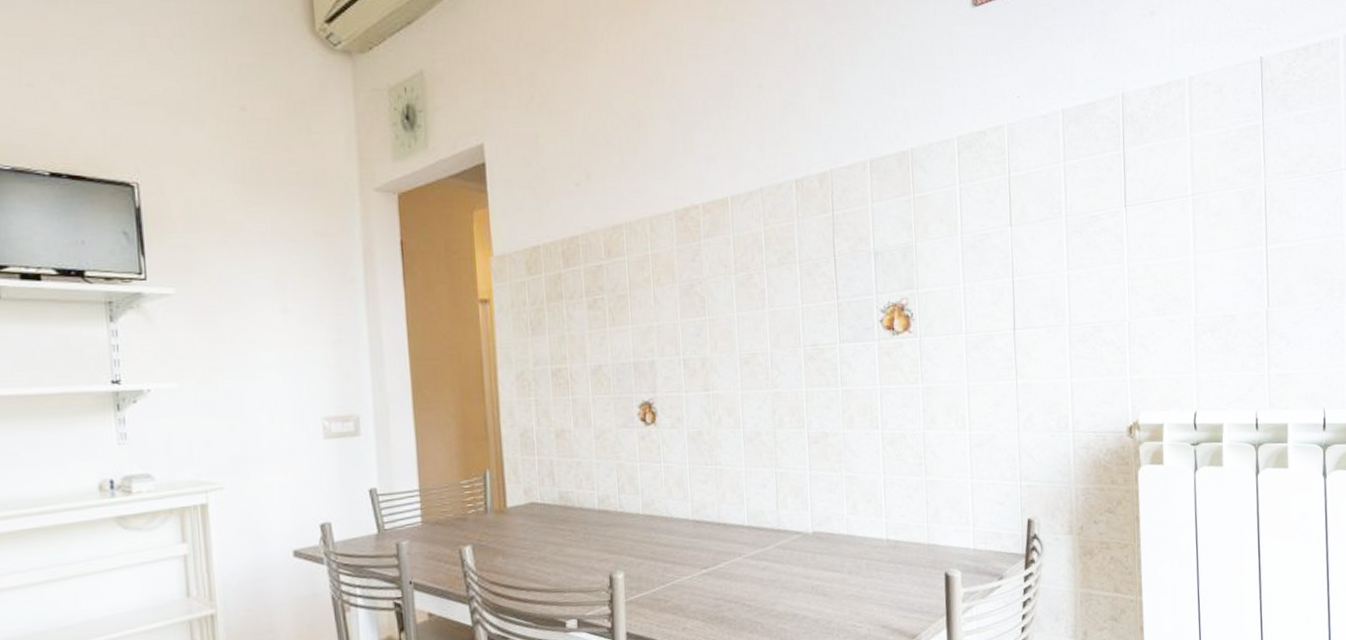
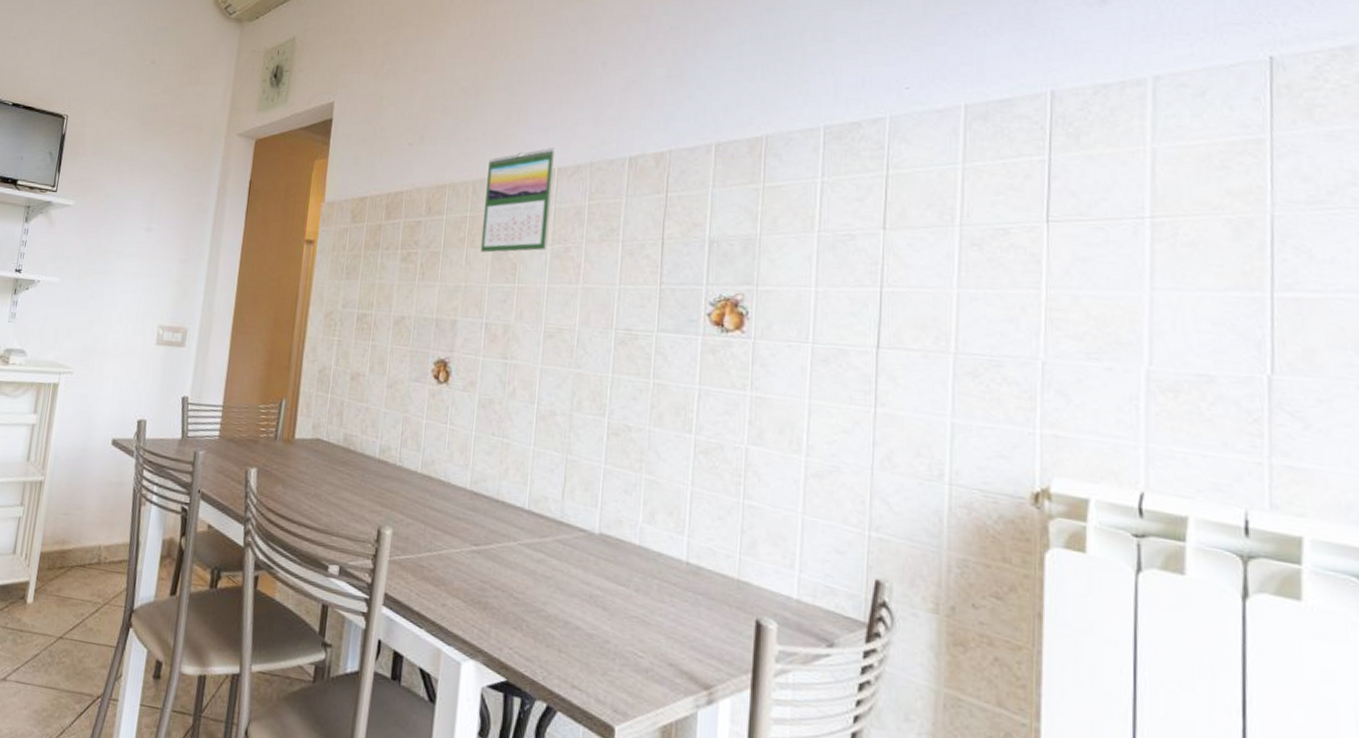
calendar: none [662,176,731,290] -> present [480,148,555,253]

